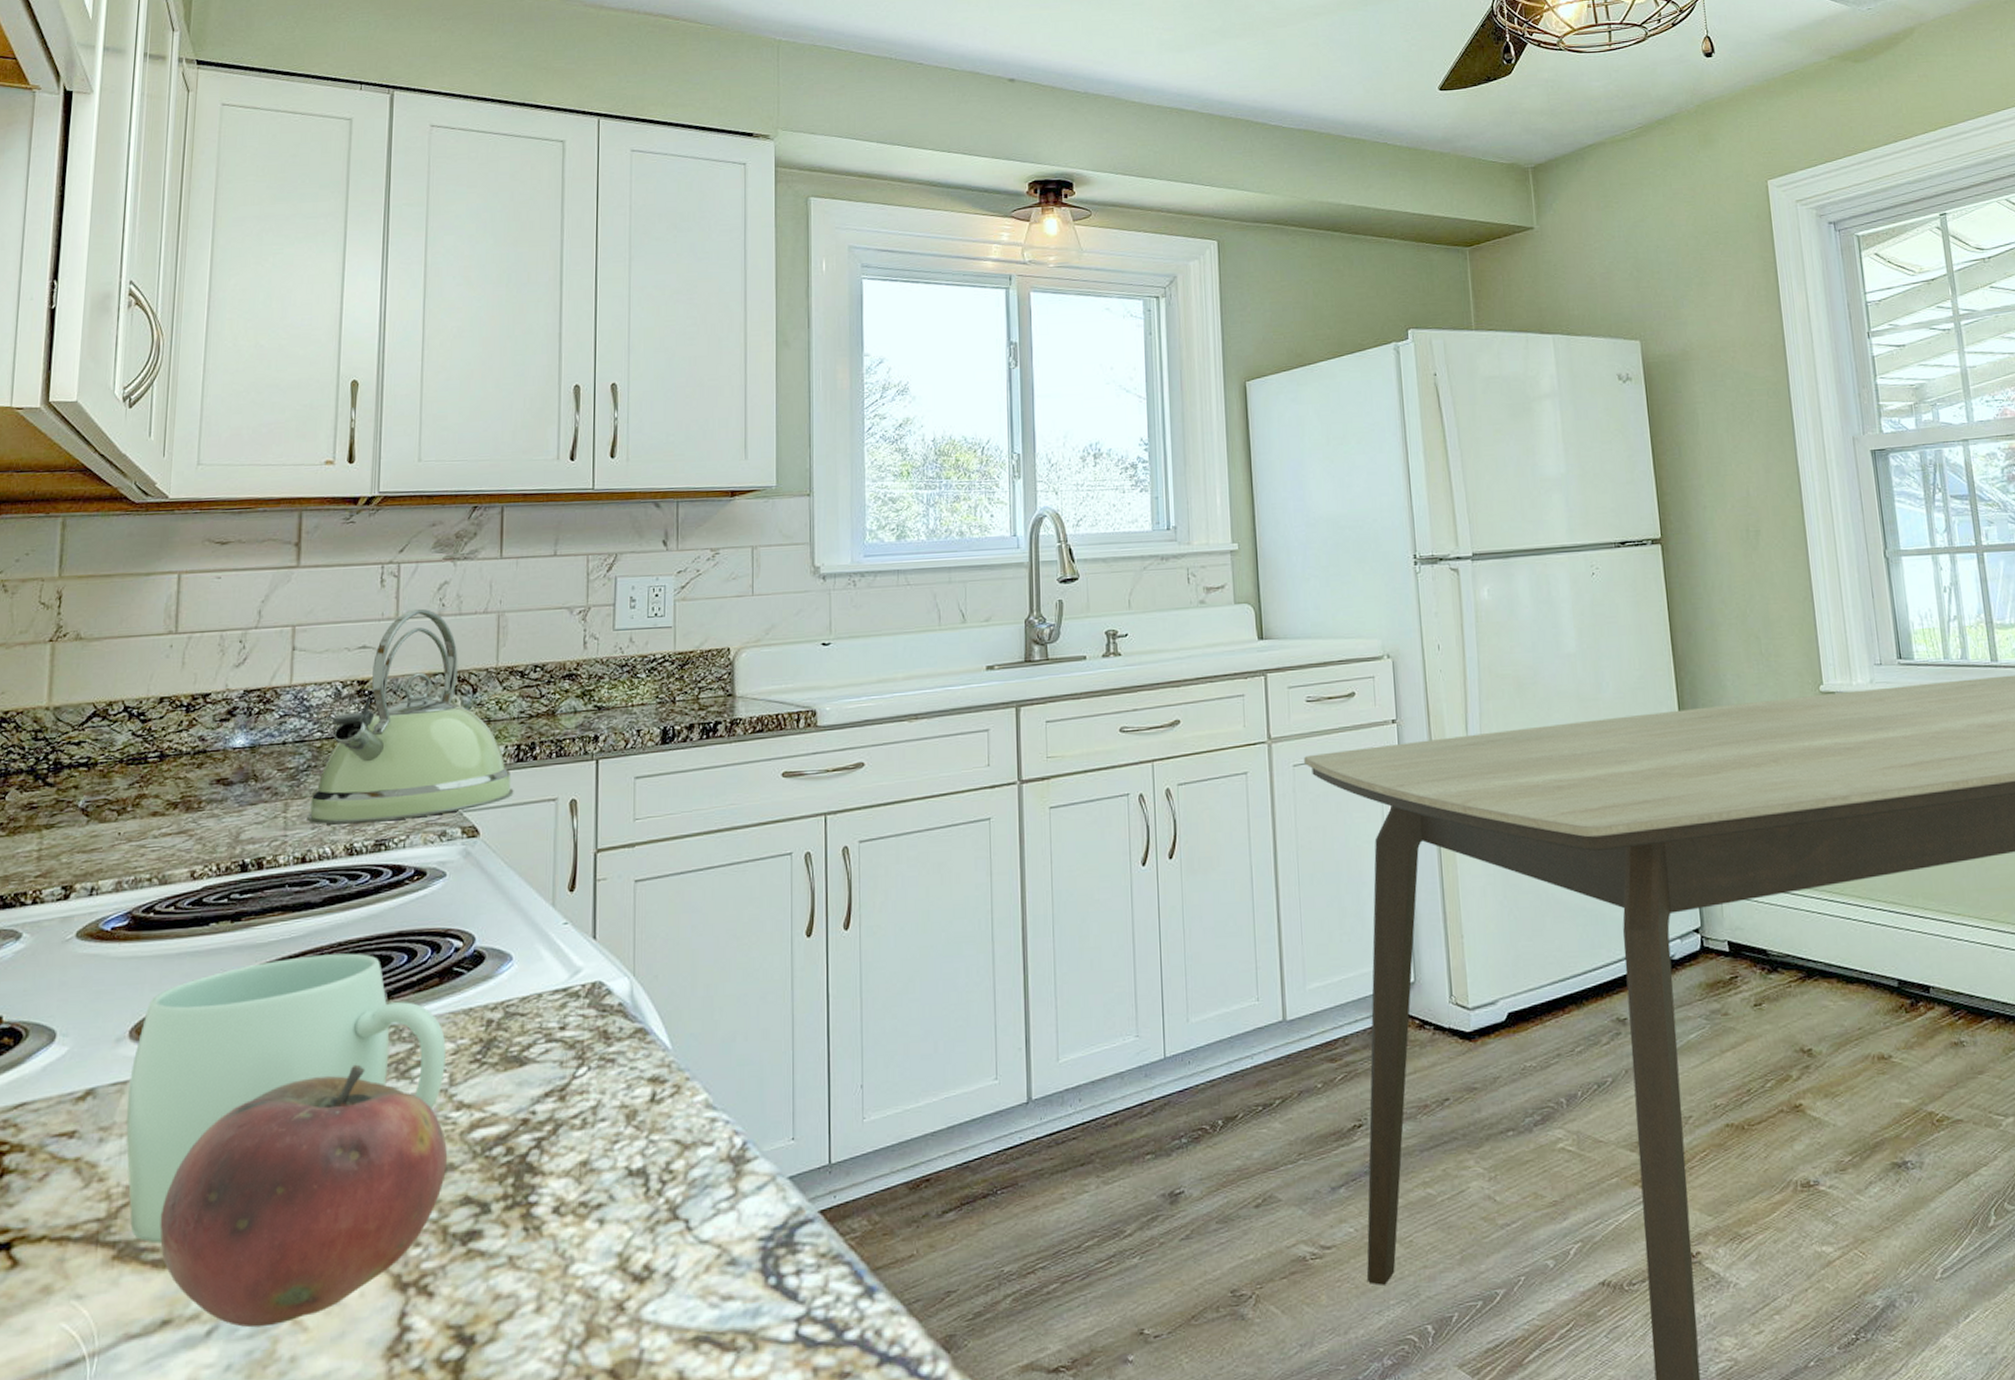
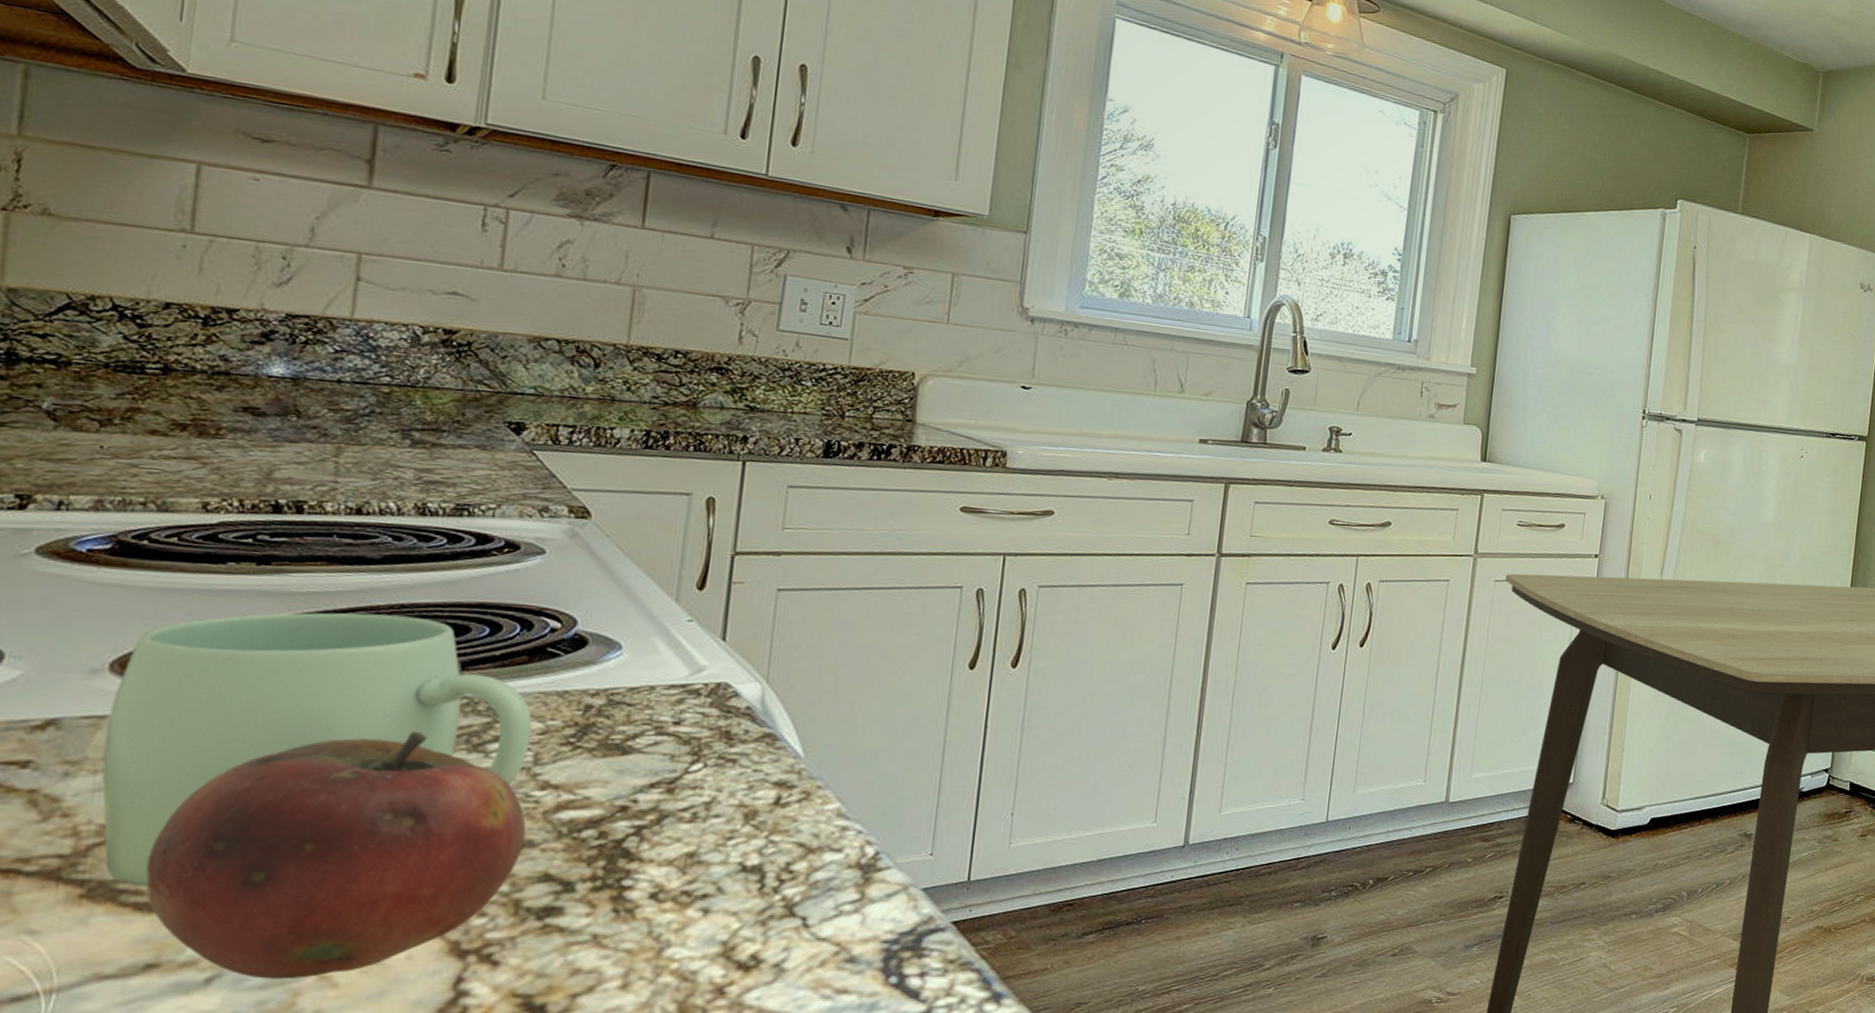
kettle: present [307,608,514,825] -> none [366,263,639,489]

